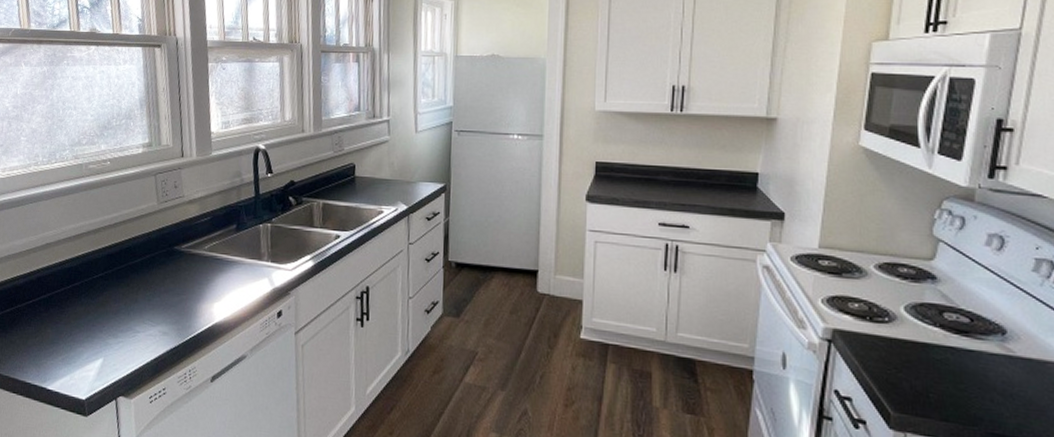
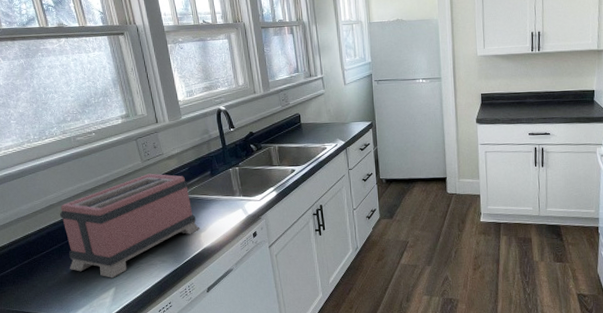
toaster: none [55,218,214,346] -> present [60,173,200,278]

